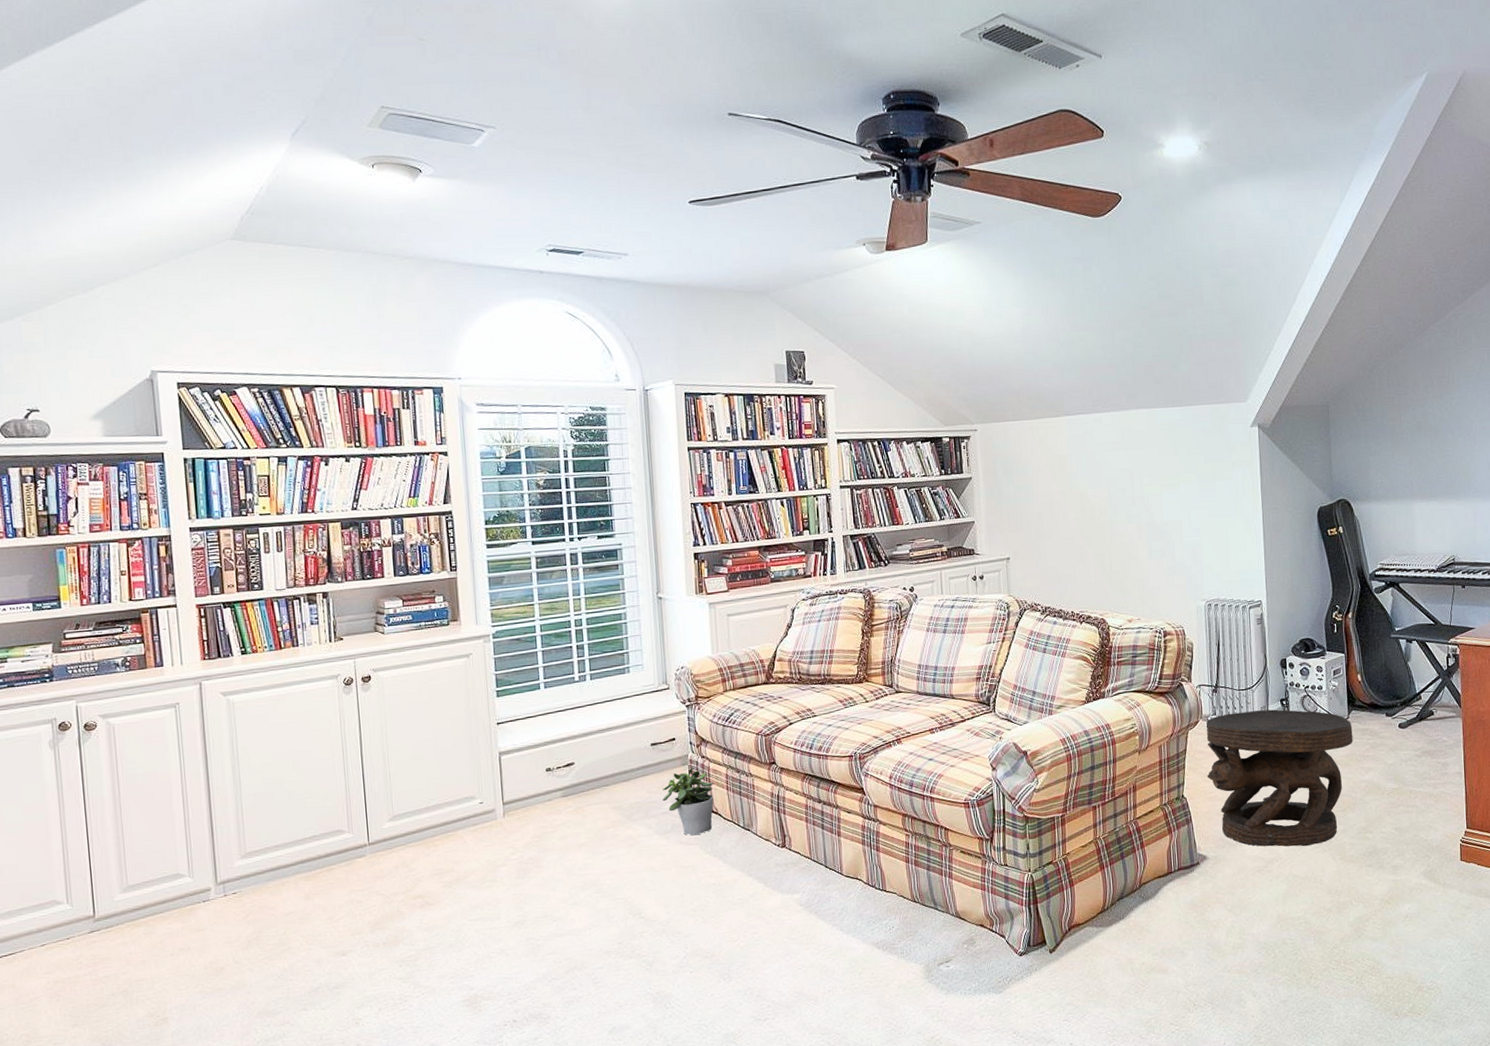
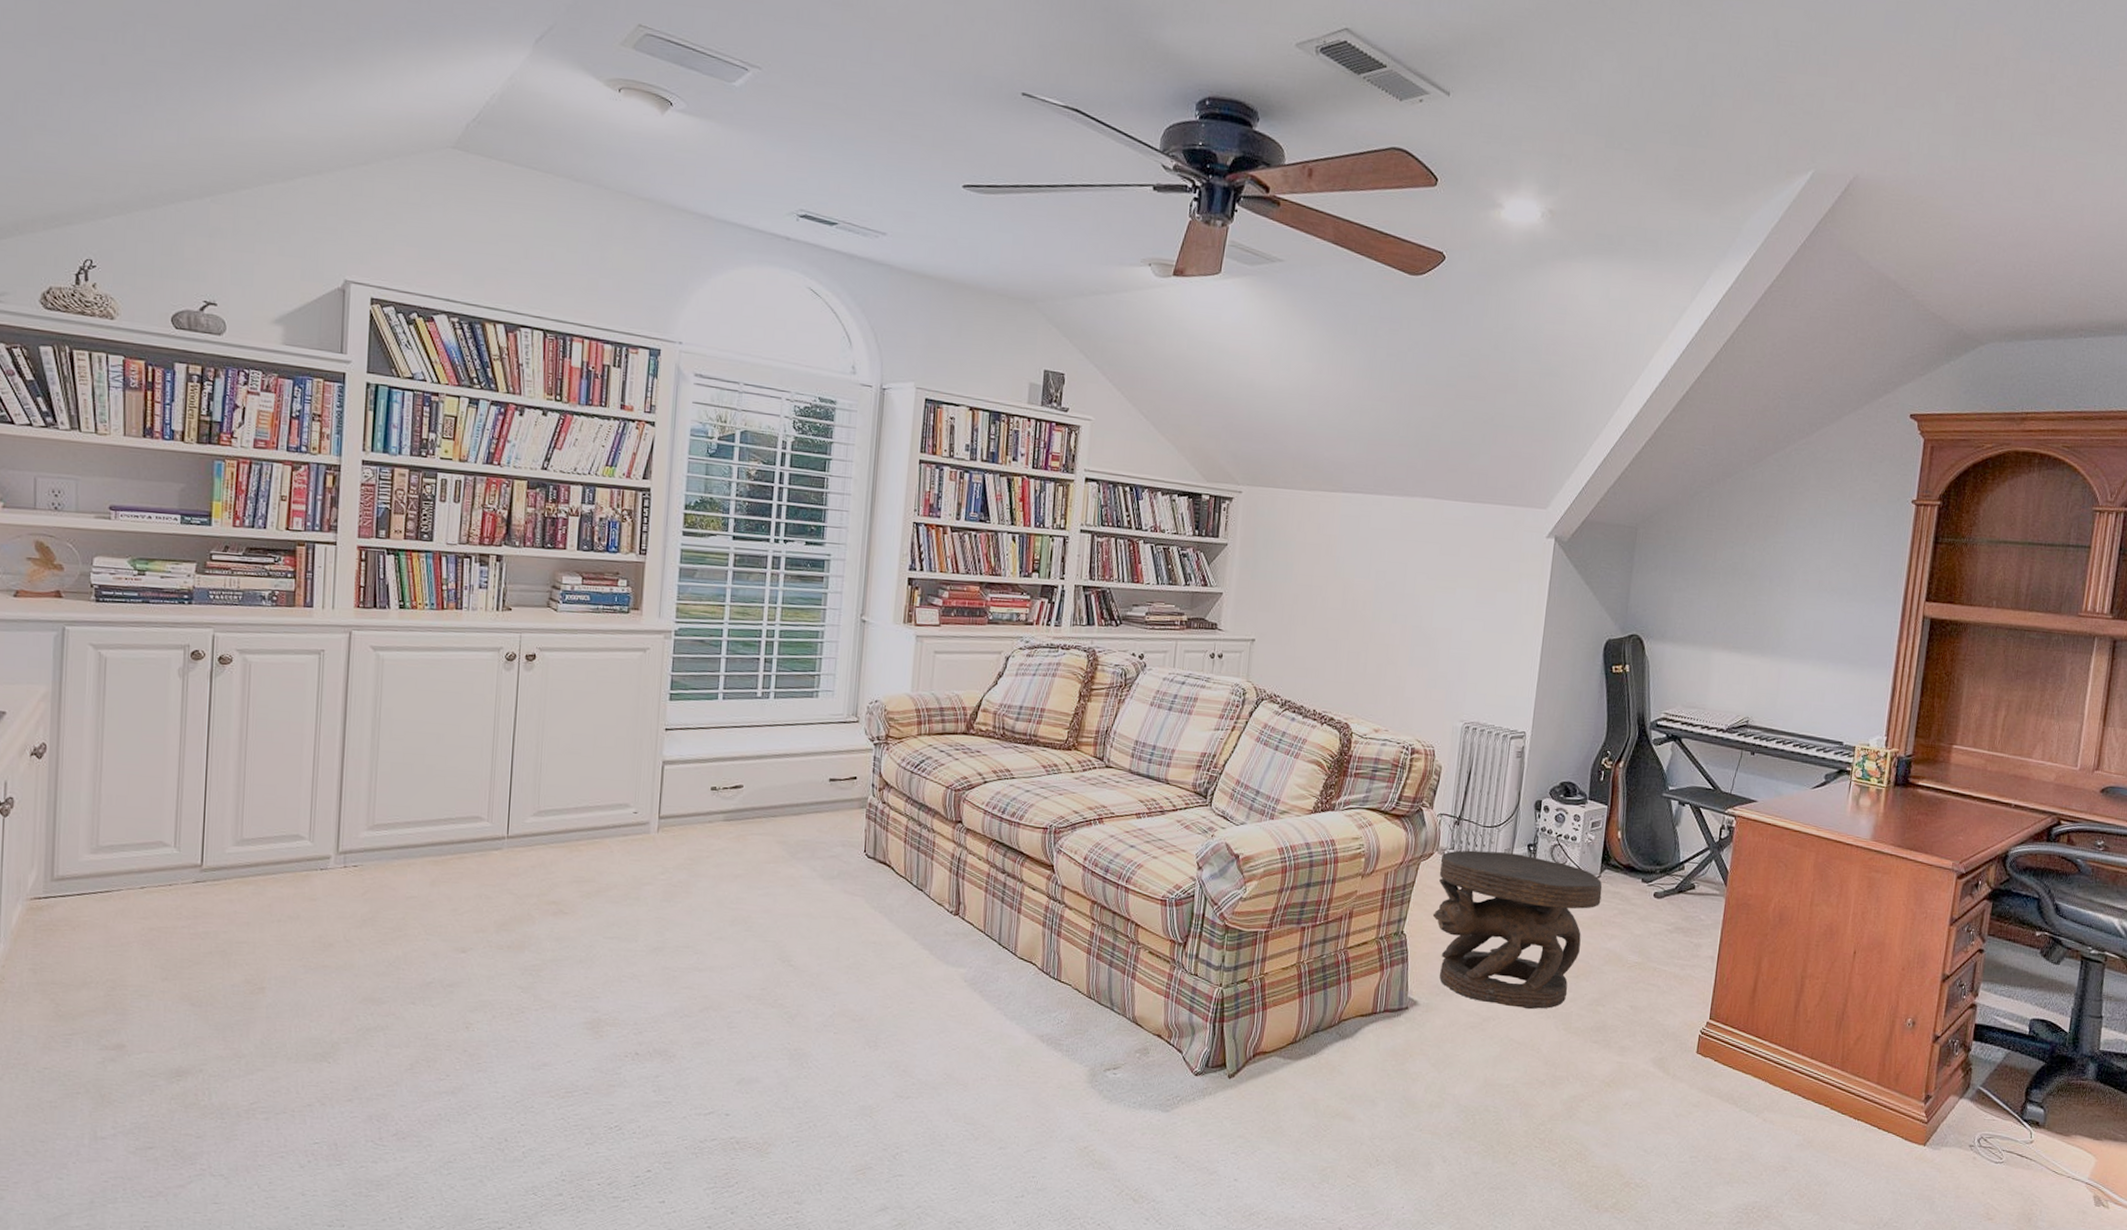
potted plant: present [662,767,714,835] -> none [833,812,891,886]

